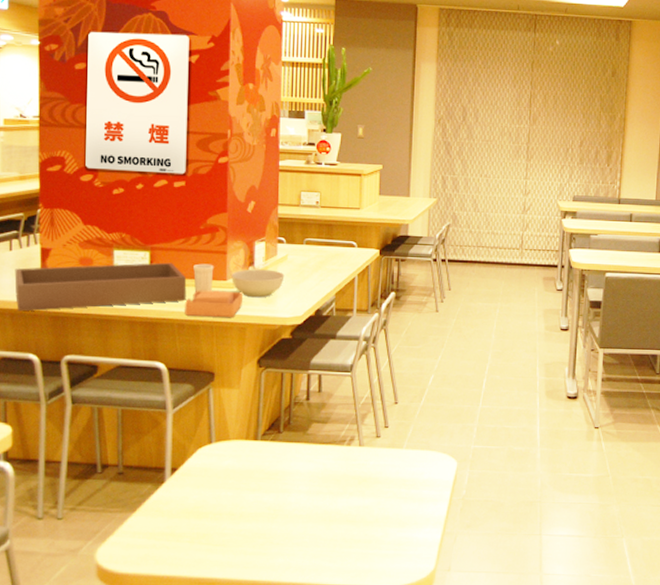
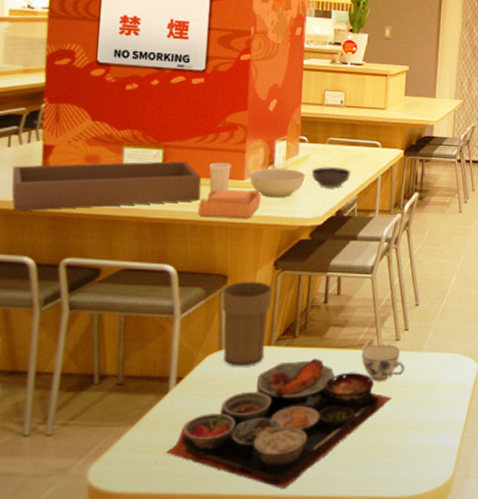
food tray: none [164,452,375,575] -> present [165,358,393,488]
cup: none [209,378,257,459] -> present [221,281,273,367]
bowl: none [290,267,329,287] -> present [311,167,351,188]
teacup: none [344,440,386,476] -> present [362,344,405,381]

